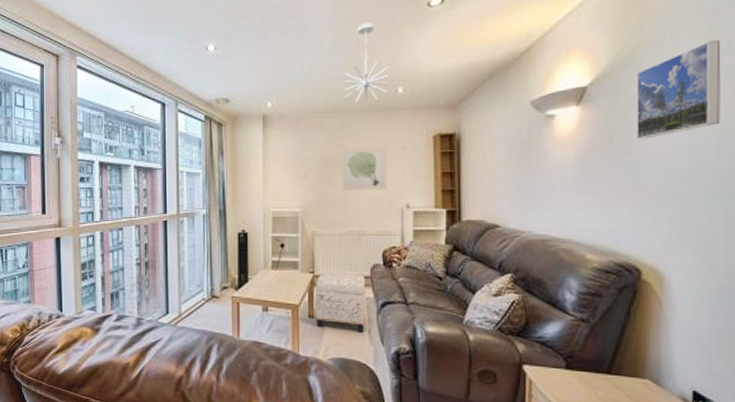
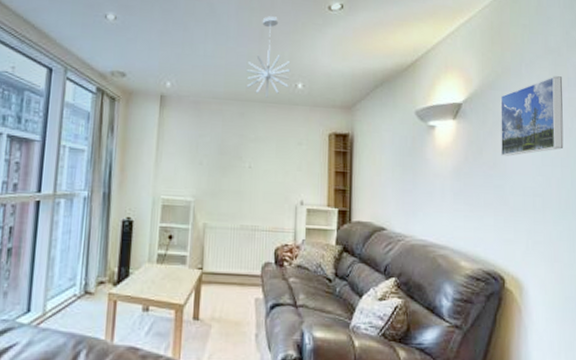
ottoman: present [315,272,366,332] -> none [200,269,255,337]
wall art: present [341,146,387,190] -> none [237,138,284,184]

